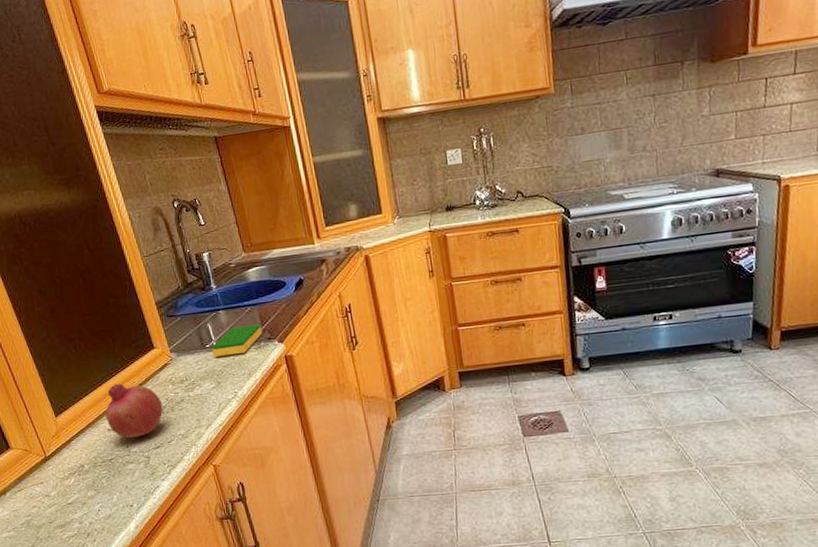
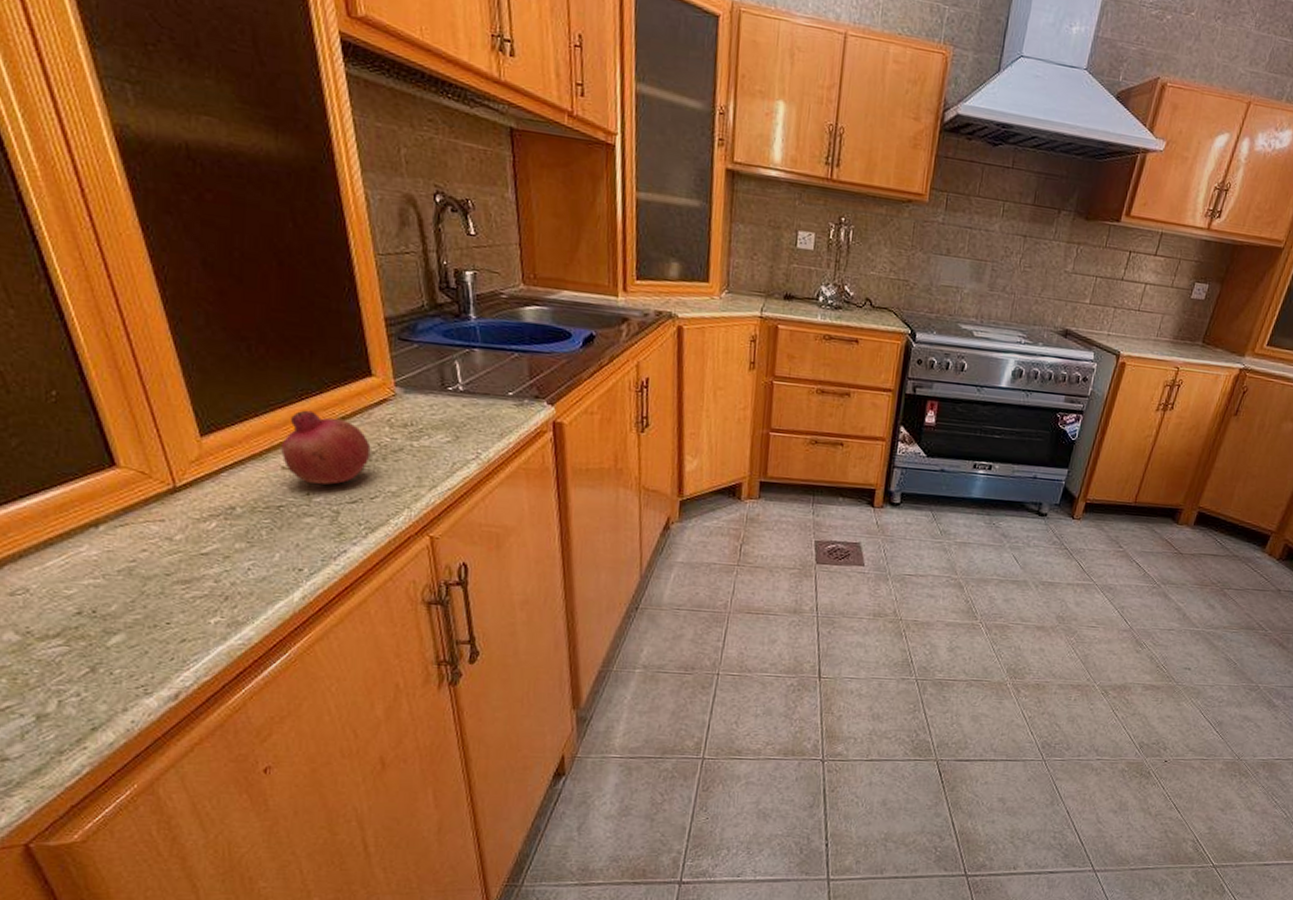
dish sponge: present [211,324,263,357] -> none [455,373,529,408]

